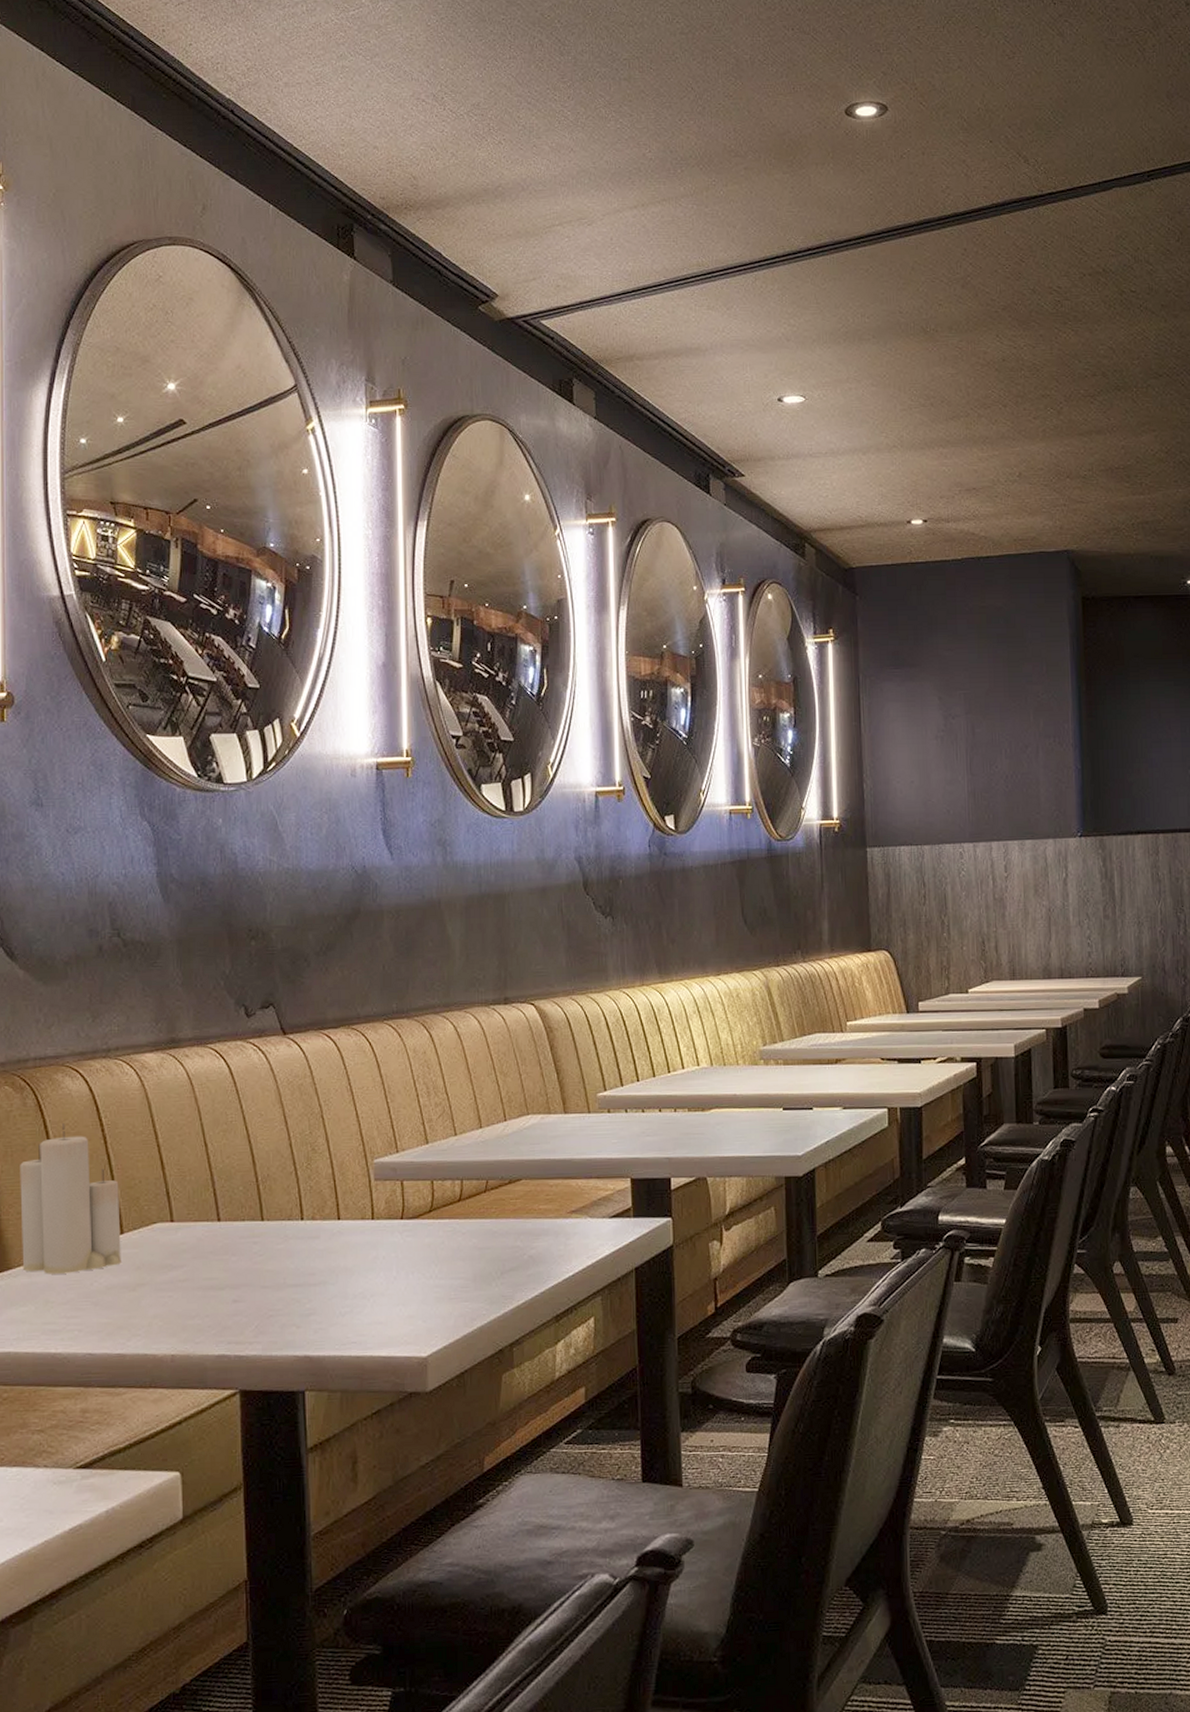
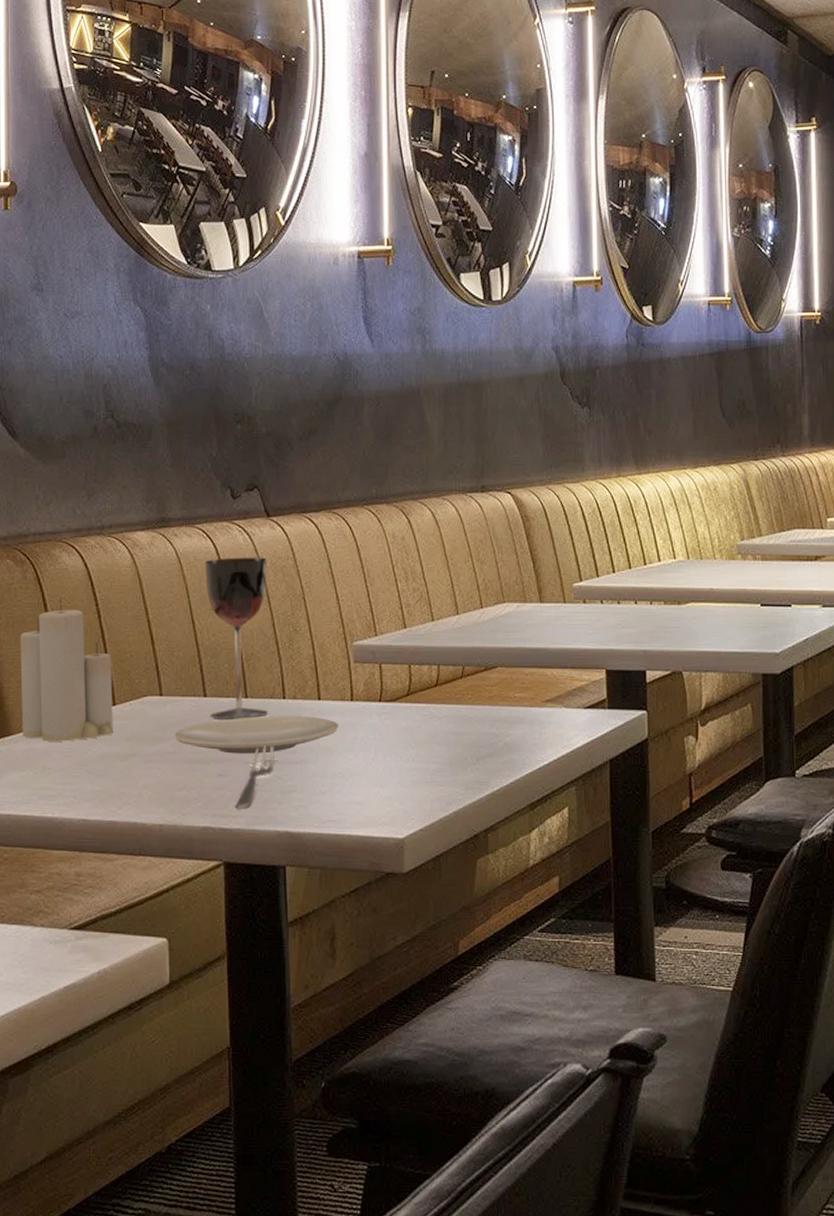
plate: none [186,1237,359,1279] -> present [174,716,338,754]
wineglass: none [218,1076,285,1244] -> present [205,557,268,719]
fork: none [251,1269,293,1336] -> present [235,746,275,810]

